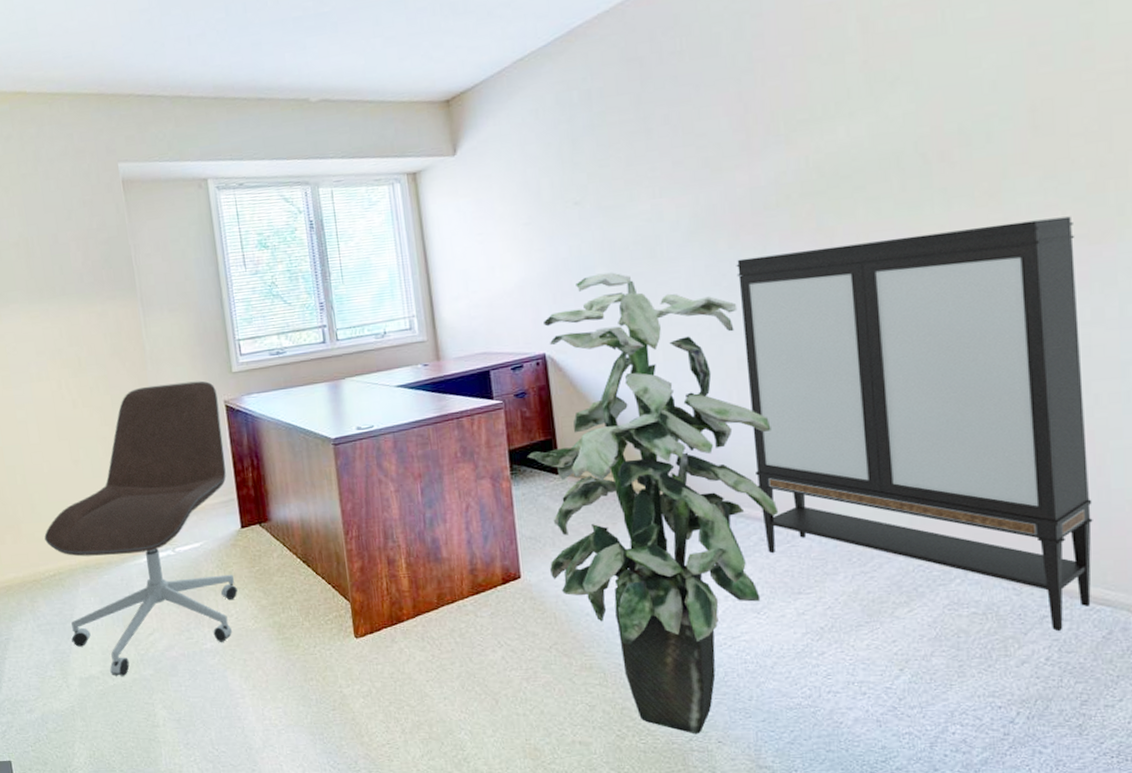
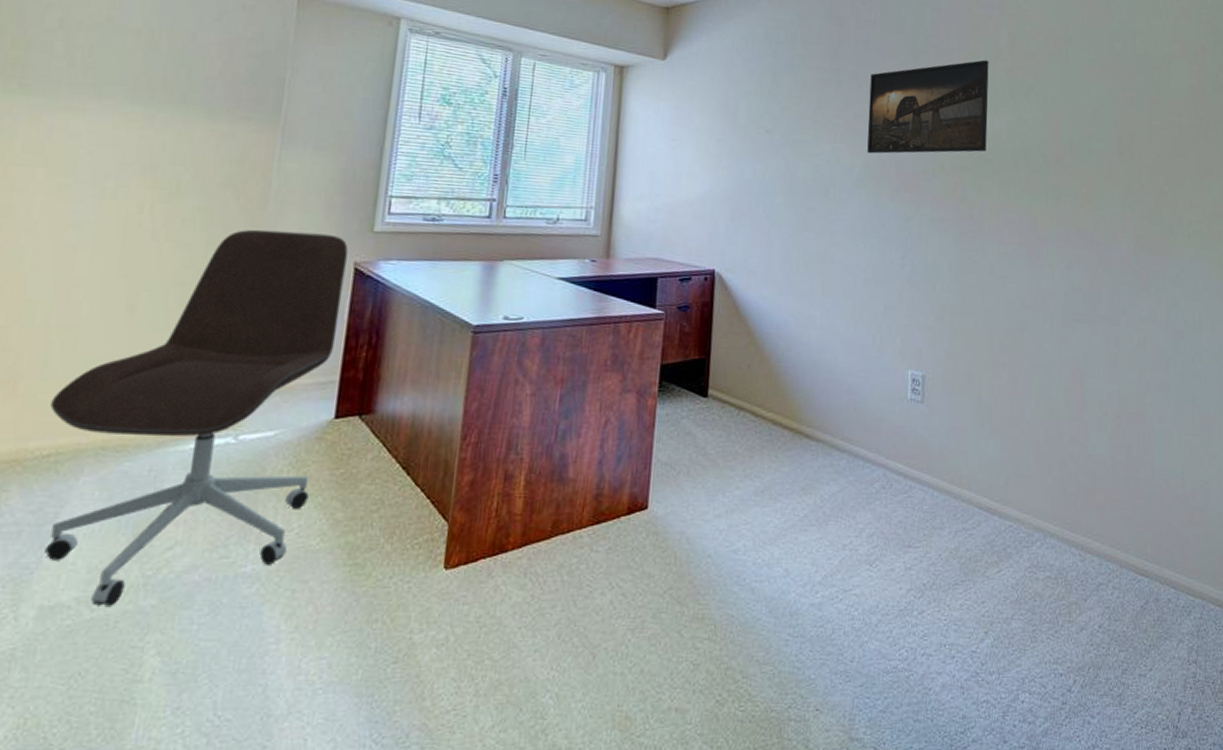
indoor plant: present [527,272,779,734] -> none [678,201,905,701]
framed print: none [685,58,844,202] -> present [867,60,989,154]
storage cabinet: present [736,216,1093,631] -> none [885,213,1141,598]

